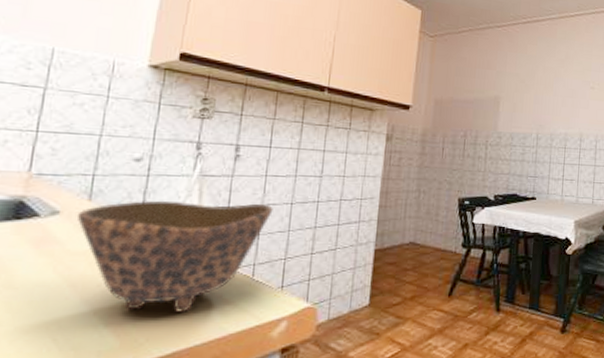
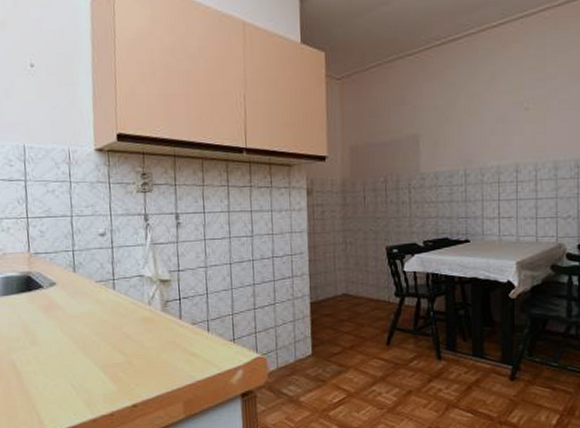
bowl: present [76,200,273,312] -> none [68,265,216,363]

